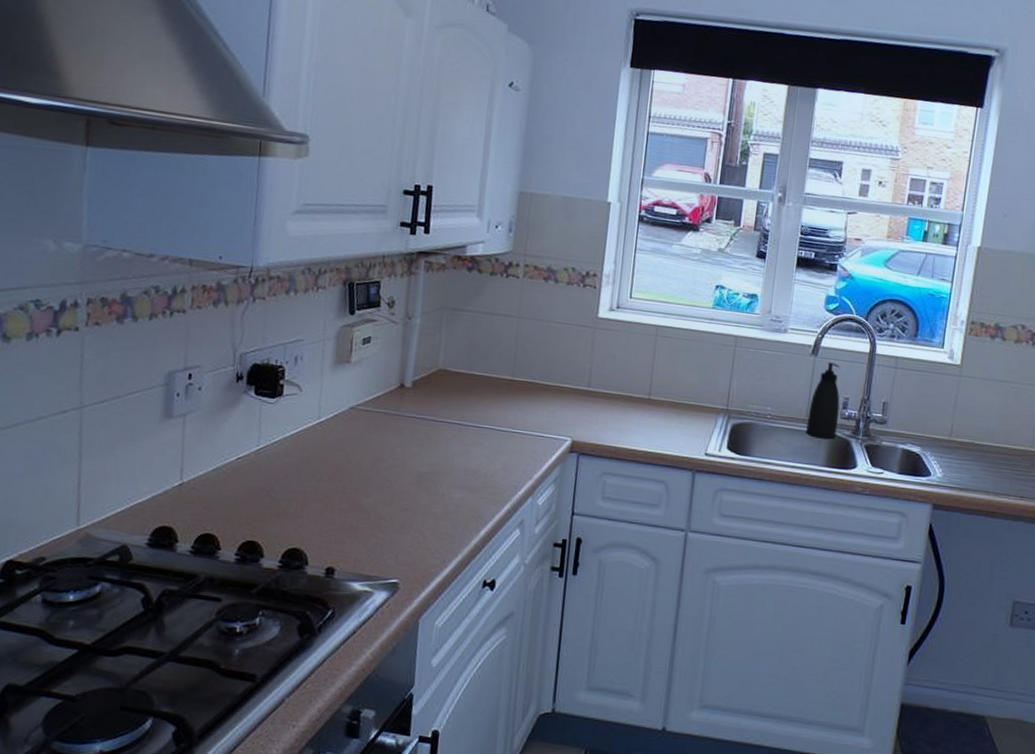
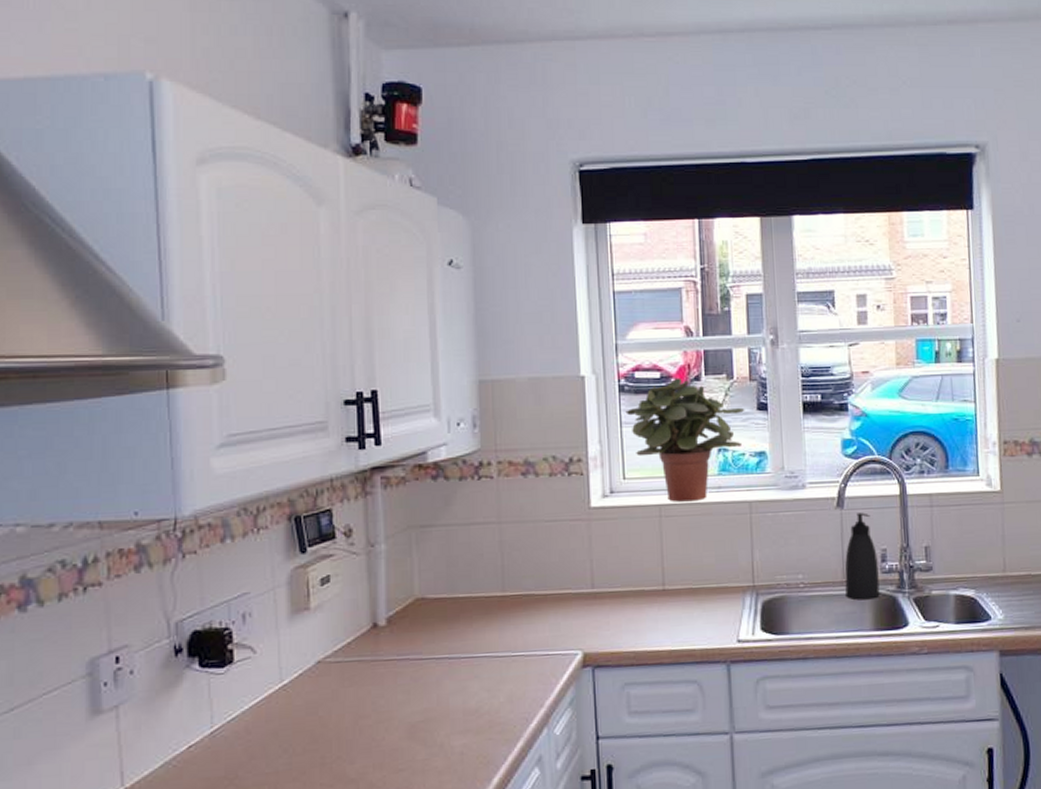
potted plant: none [641,217,746,328] -> present [625,377,745,503]

